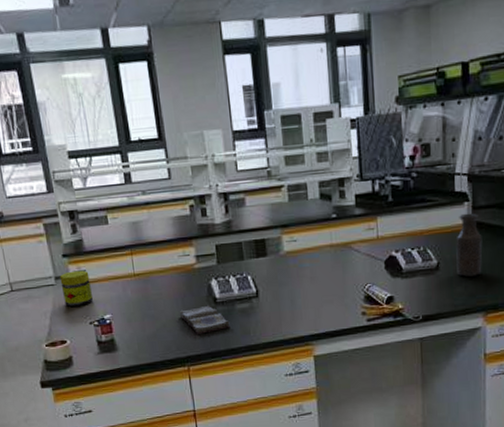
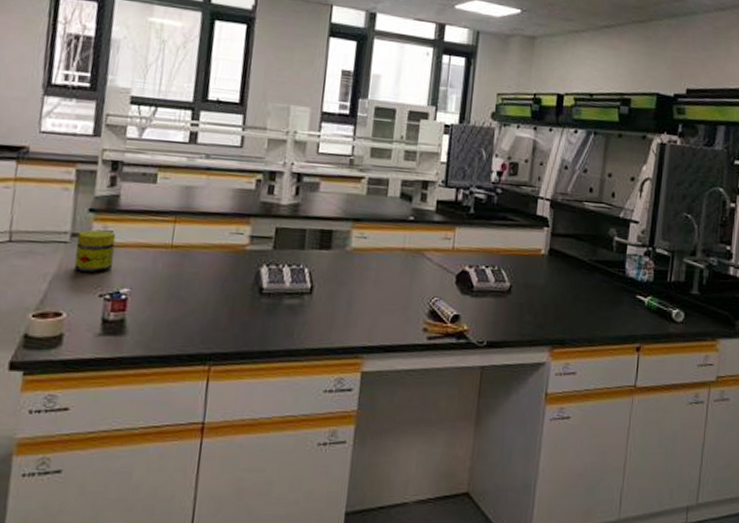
diary: present [179,305,231,334] -> none [214,294,273,328]
bottle: present [456,213,483,277] -> none [528,238,558,306]

